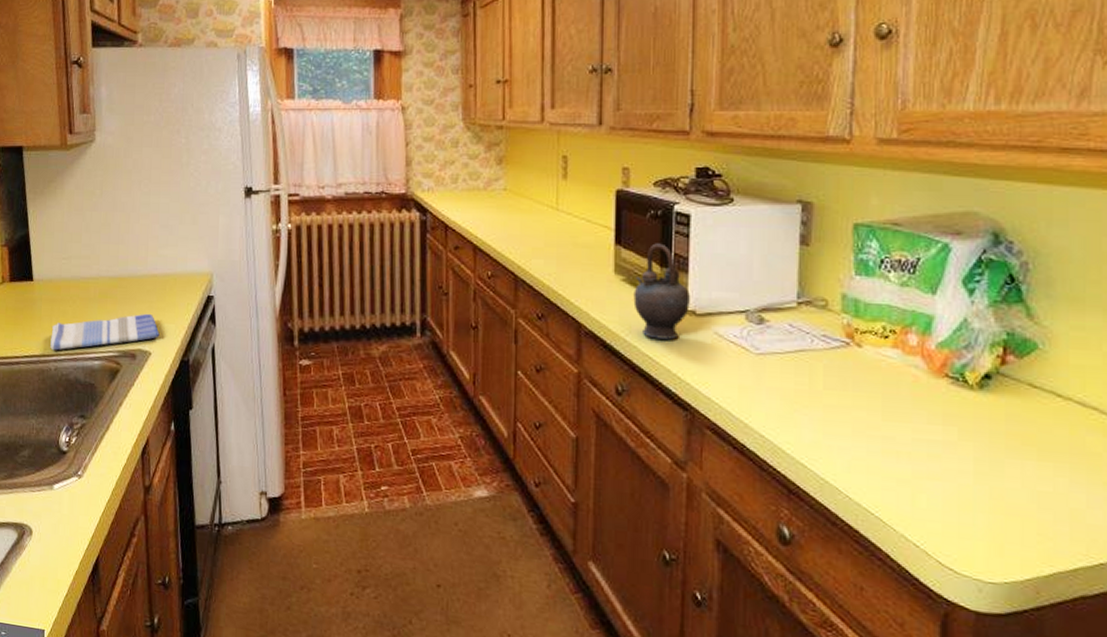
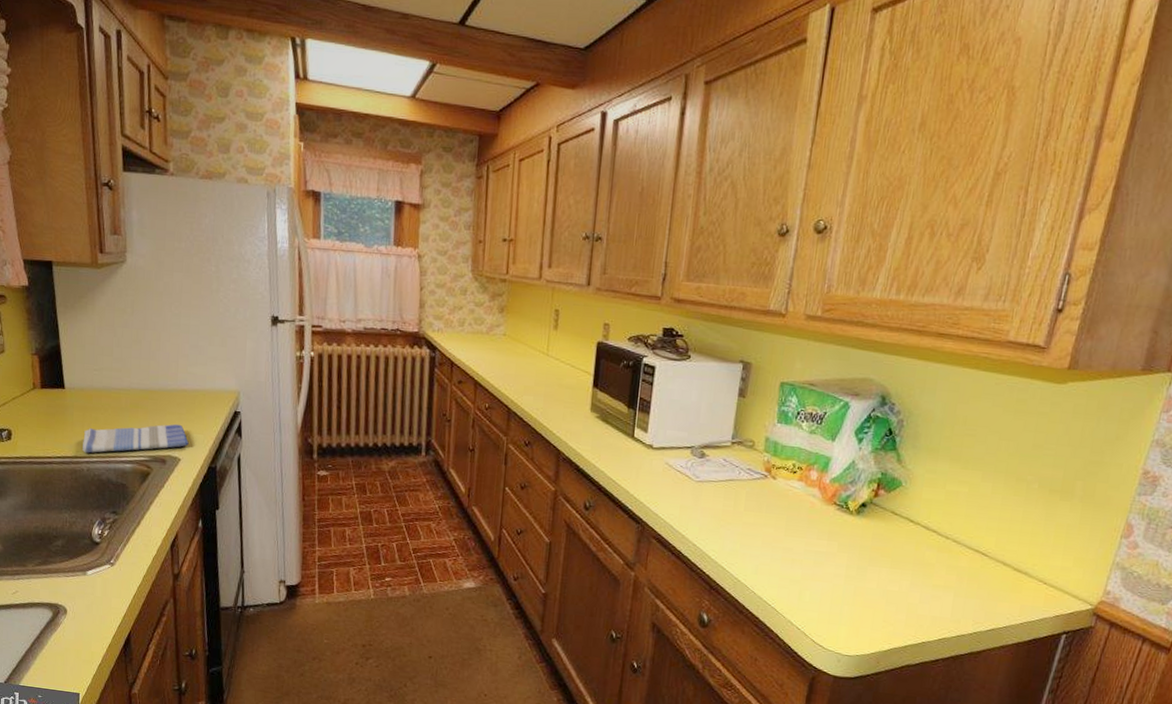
teapot: present [633,243,690,340] -> none [604,388,650,467]

